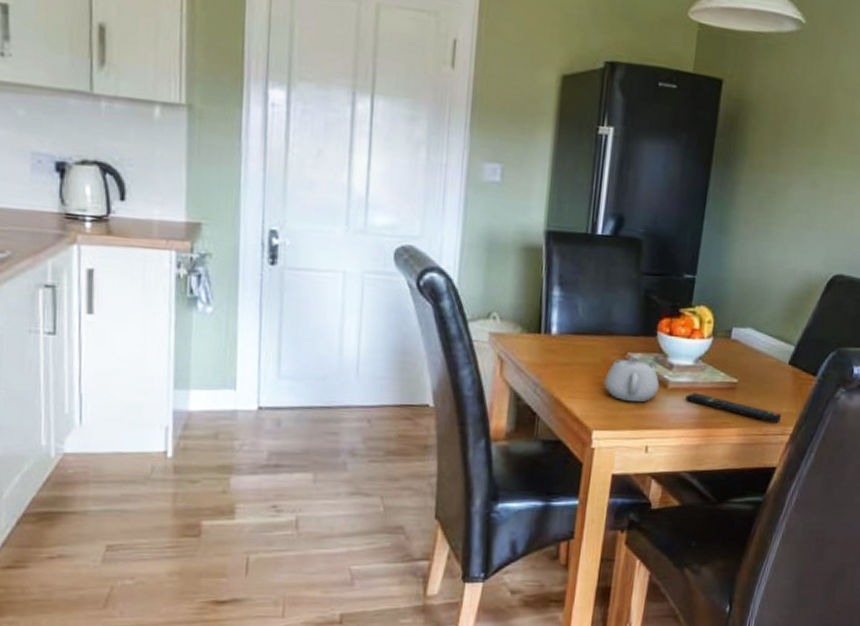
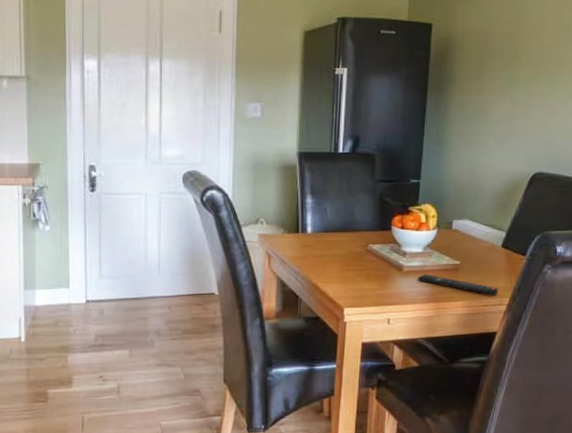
teapot: present [604,354,660,403] -> none [351,246,396,284]

